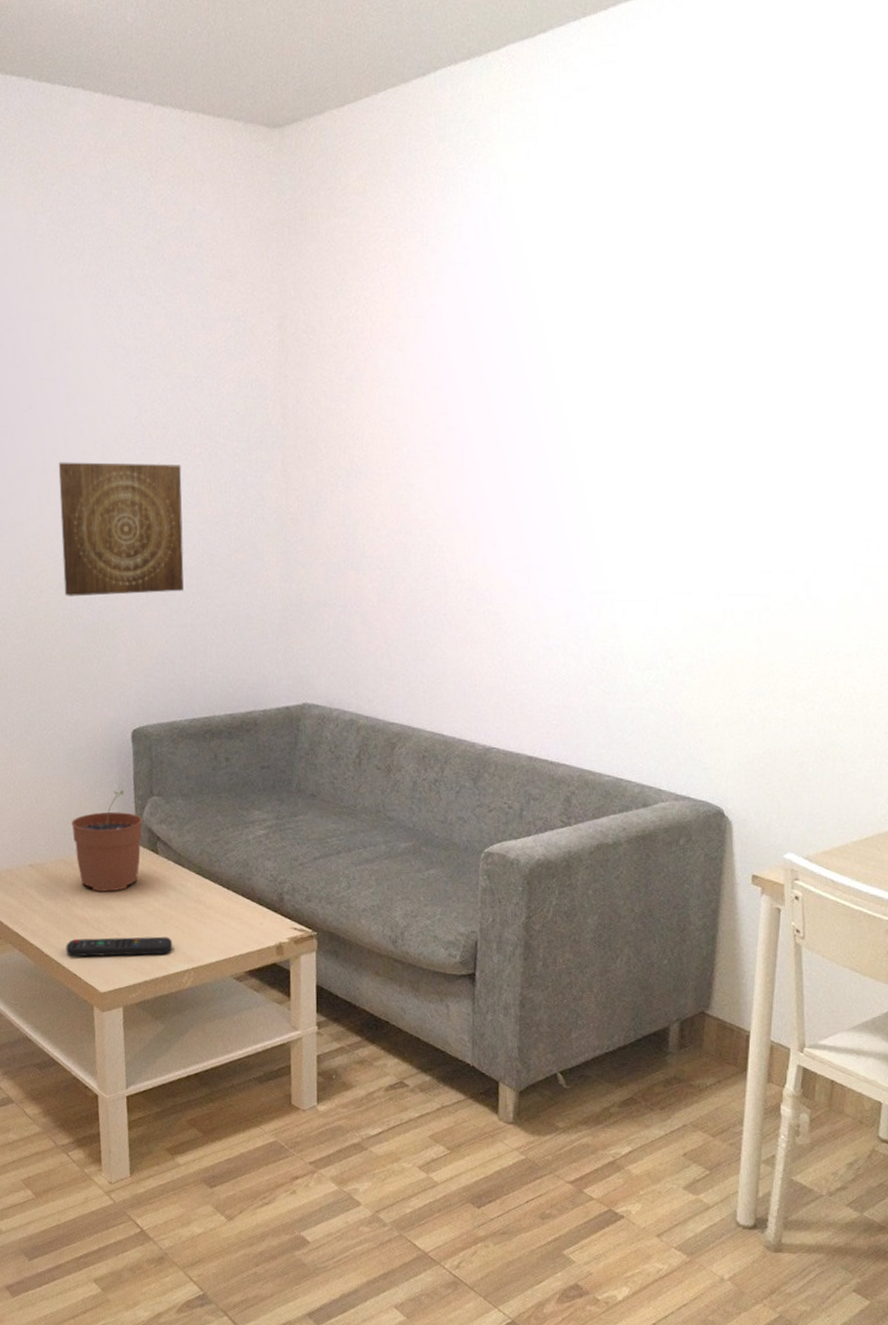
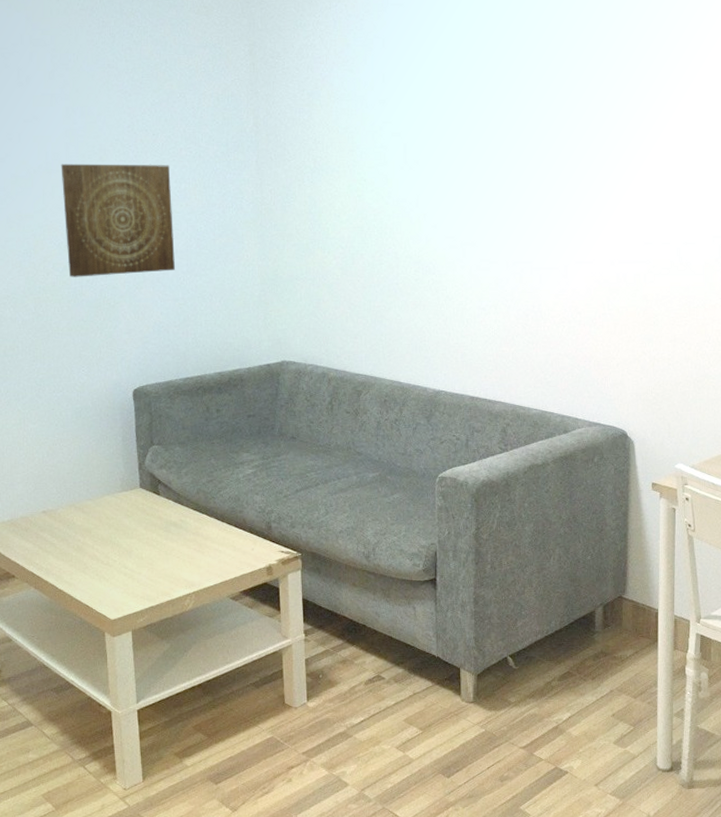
remote control: present [66,936,173,957] -> none [78,566,175,590]
plant pot: present [71,790,143,892] -> none [80,442,145,531]

